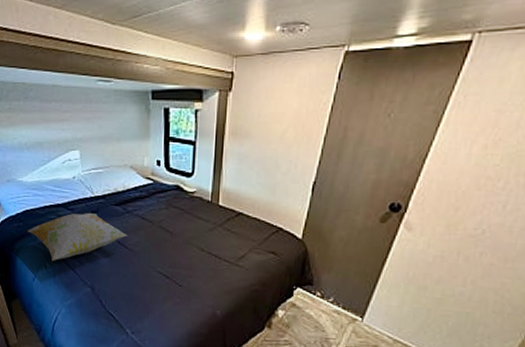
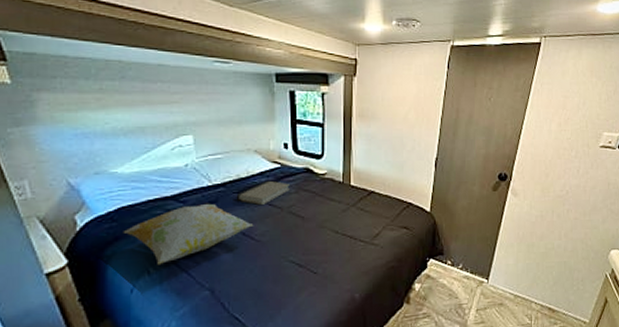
book: none [113,195,162,218] -> present [236,180,291,205]

